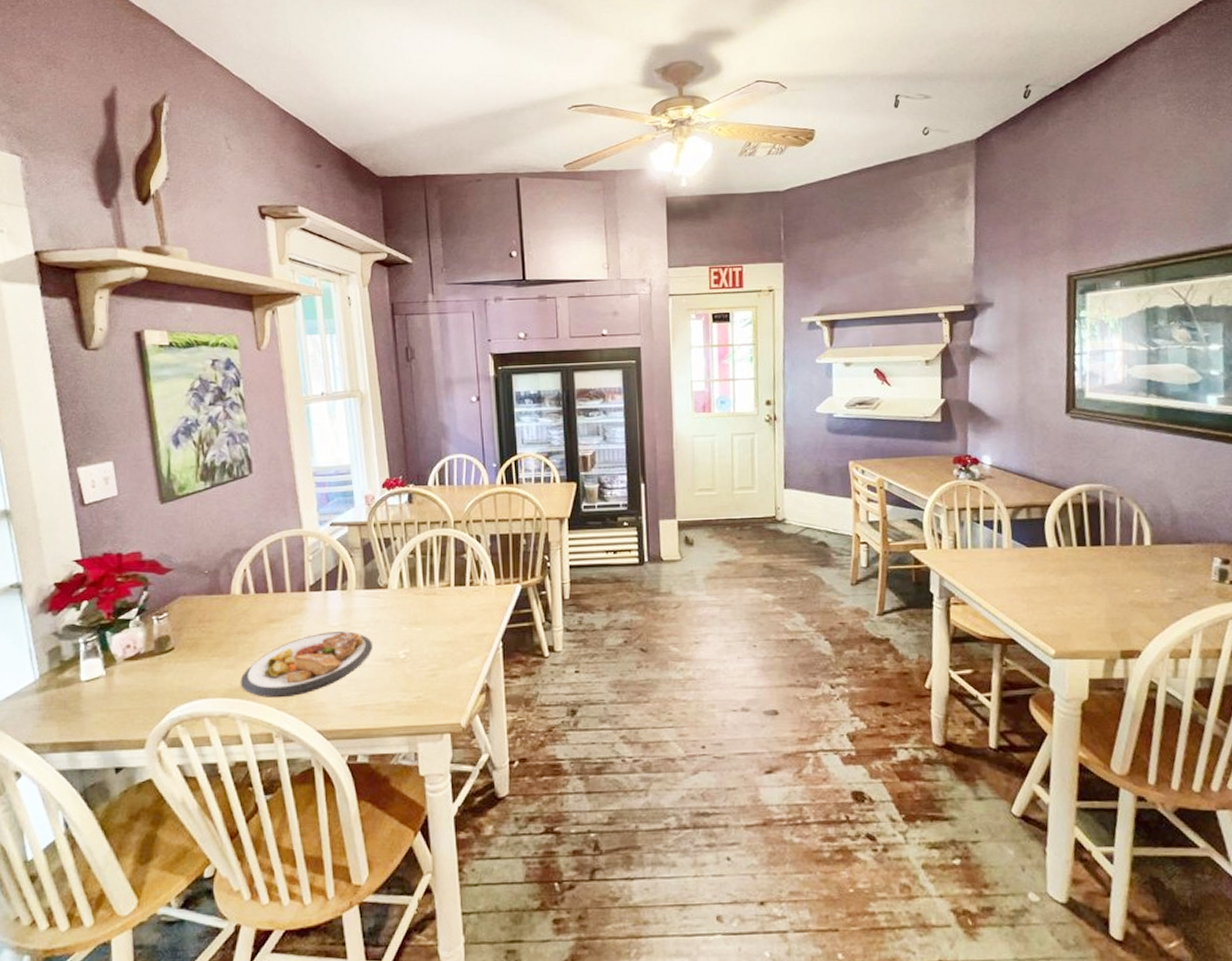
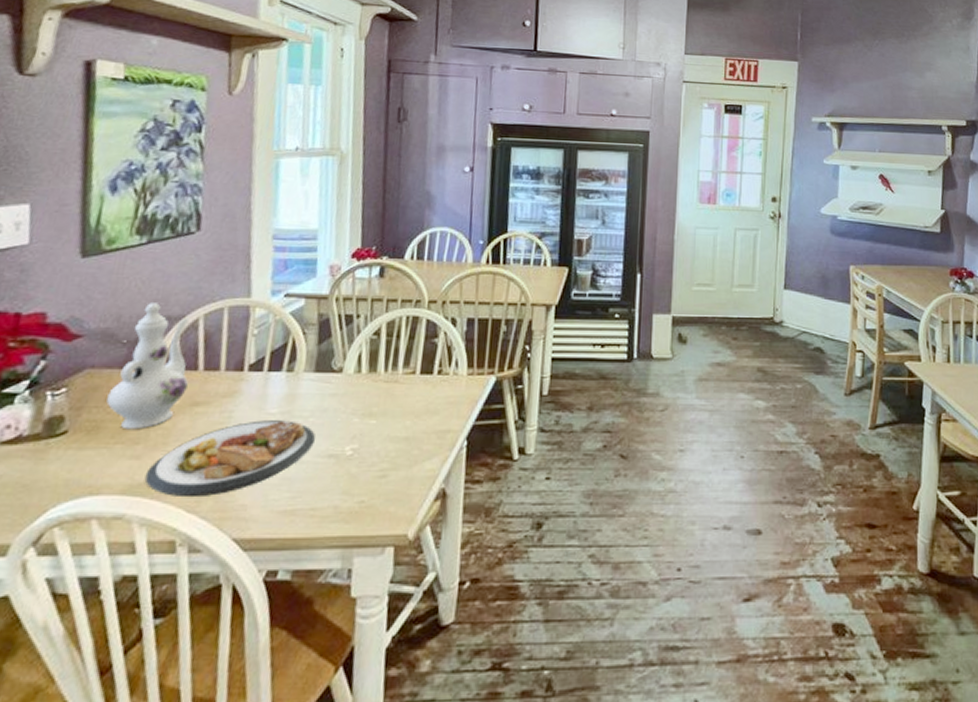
ewer: none [200,538,262,645] -> present [106,303,189,430]

